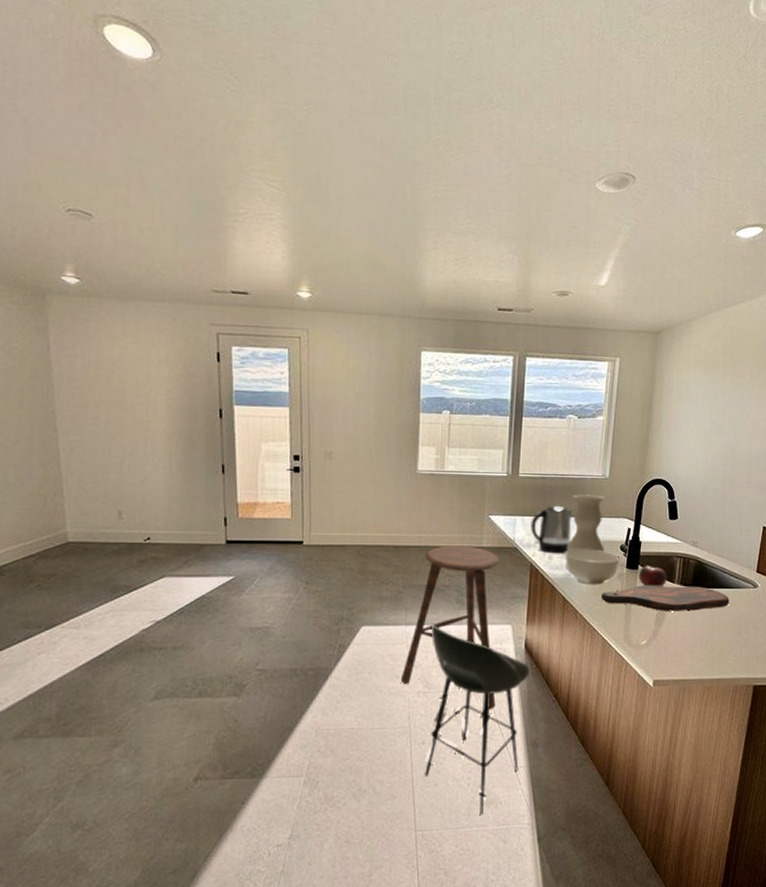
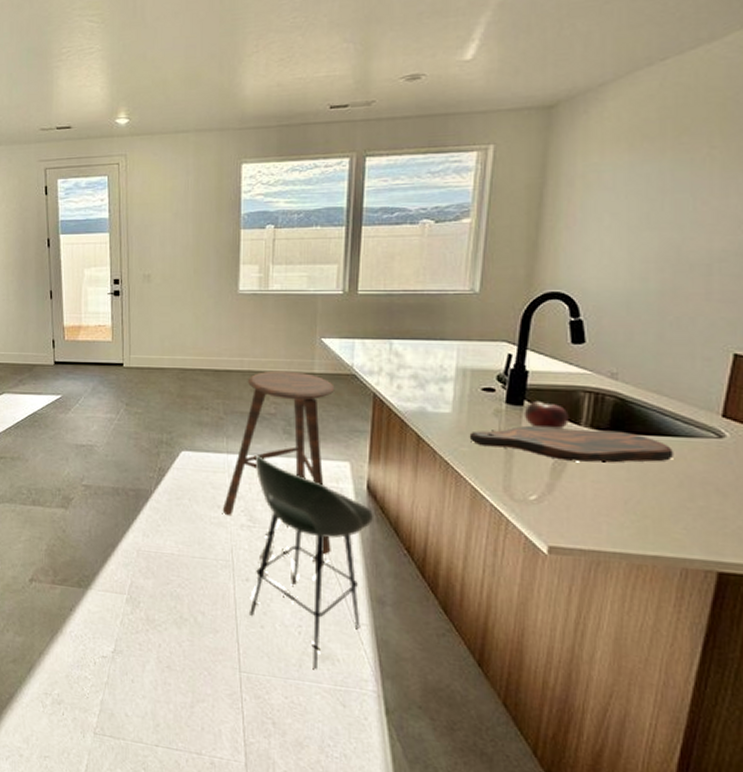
kettle: present [531,505,573,554] -> none [373,326,429,384]
bowl: present [565,549,619,585] -> none [419,378,495,422]
vase: present [567,494,606,552] -> none [422,313,475,383]

